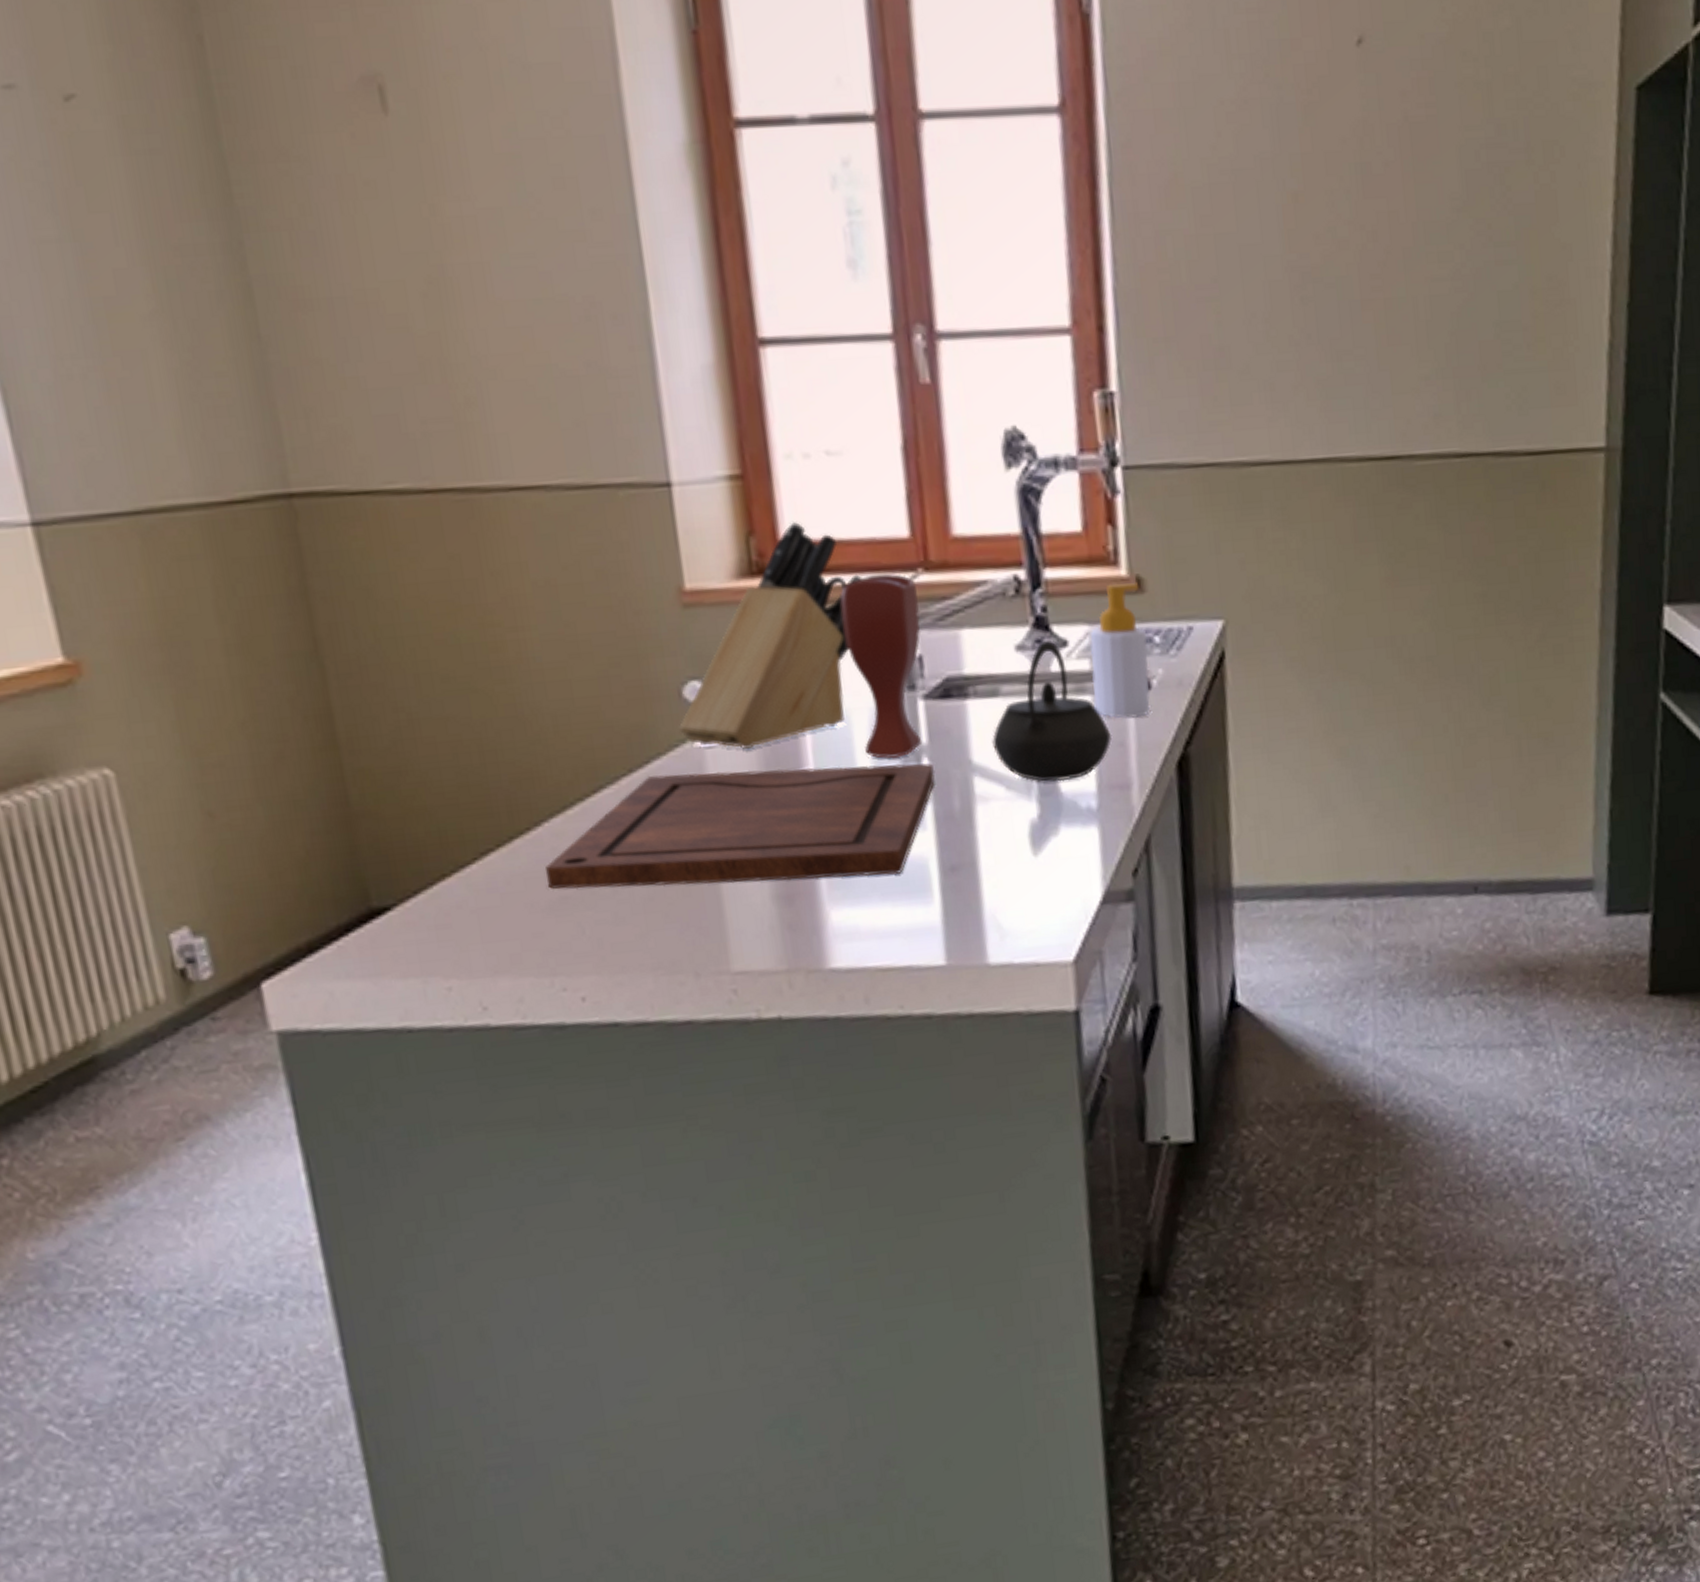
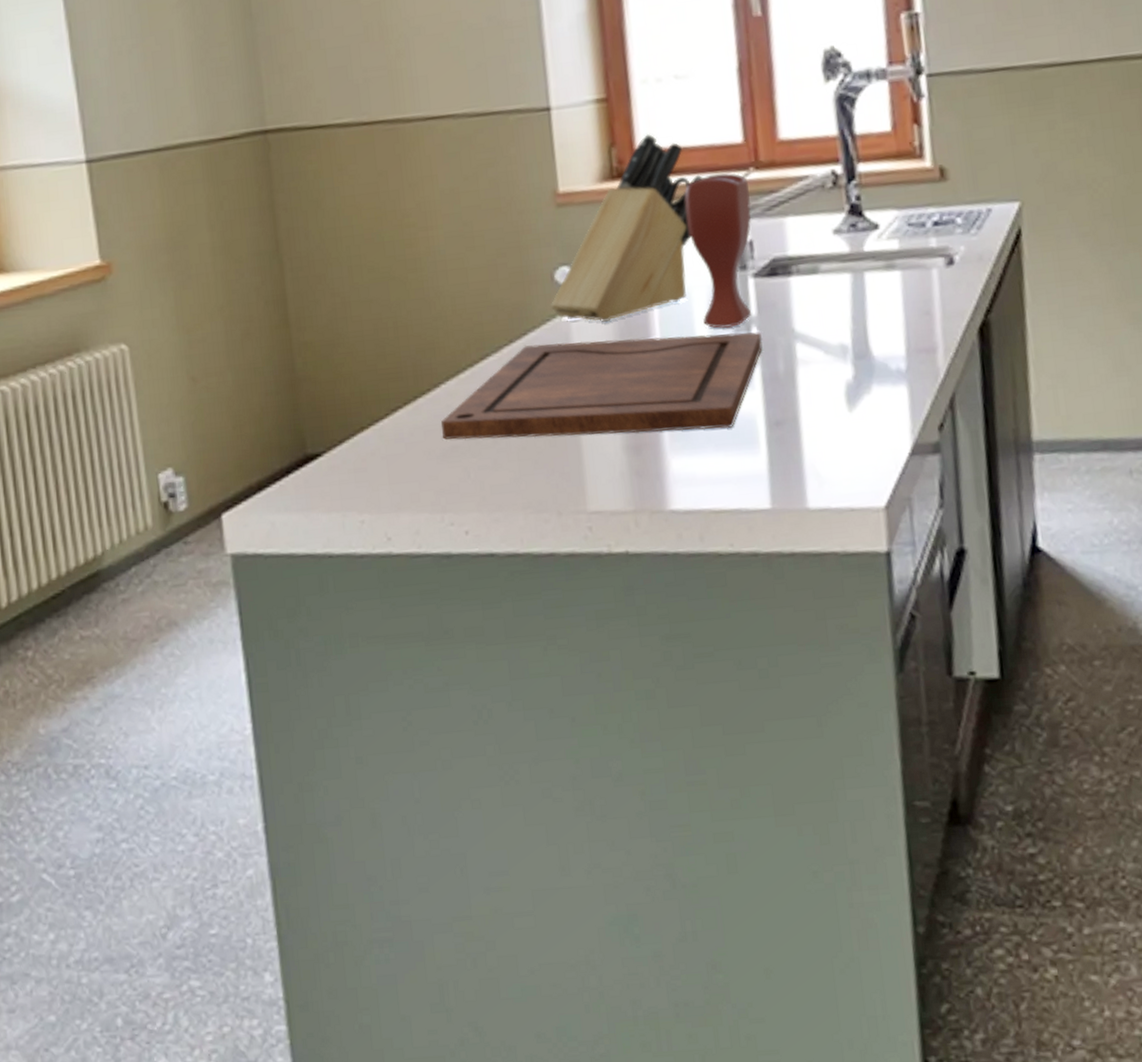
kettle: present [992,641,1113,782] -> none [812,225,920,347]
soap bottle: present [1090,581,1151,719] -> none [899,171,954,291]

